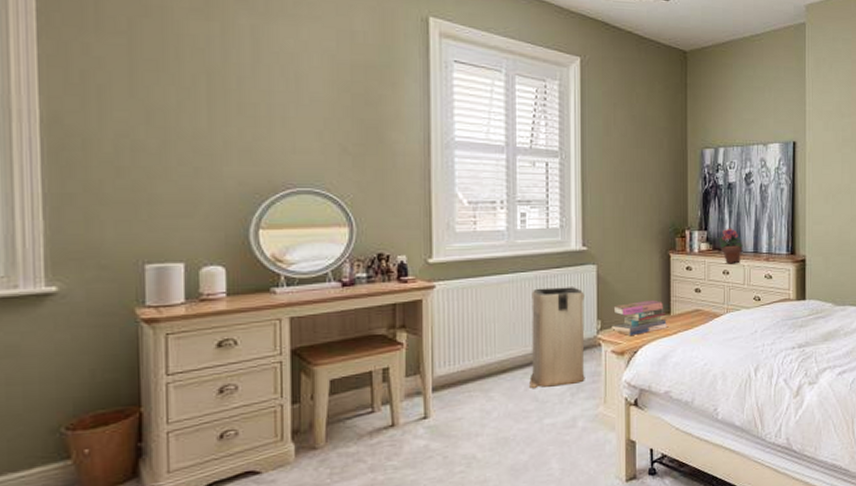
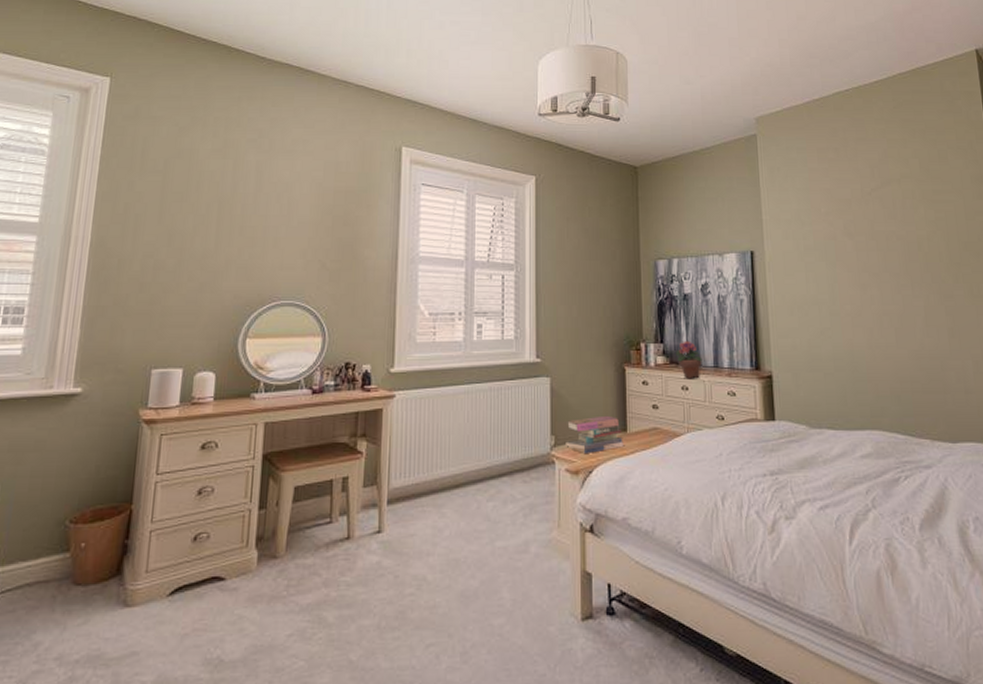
laundry basket: present [529,287,585,388] -> none [482,400,538,506]

